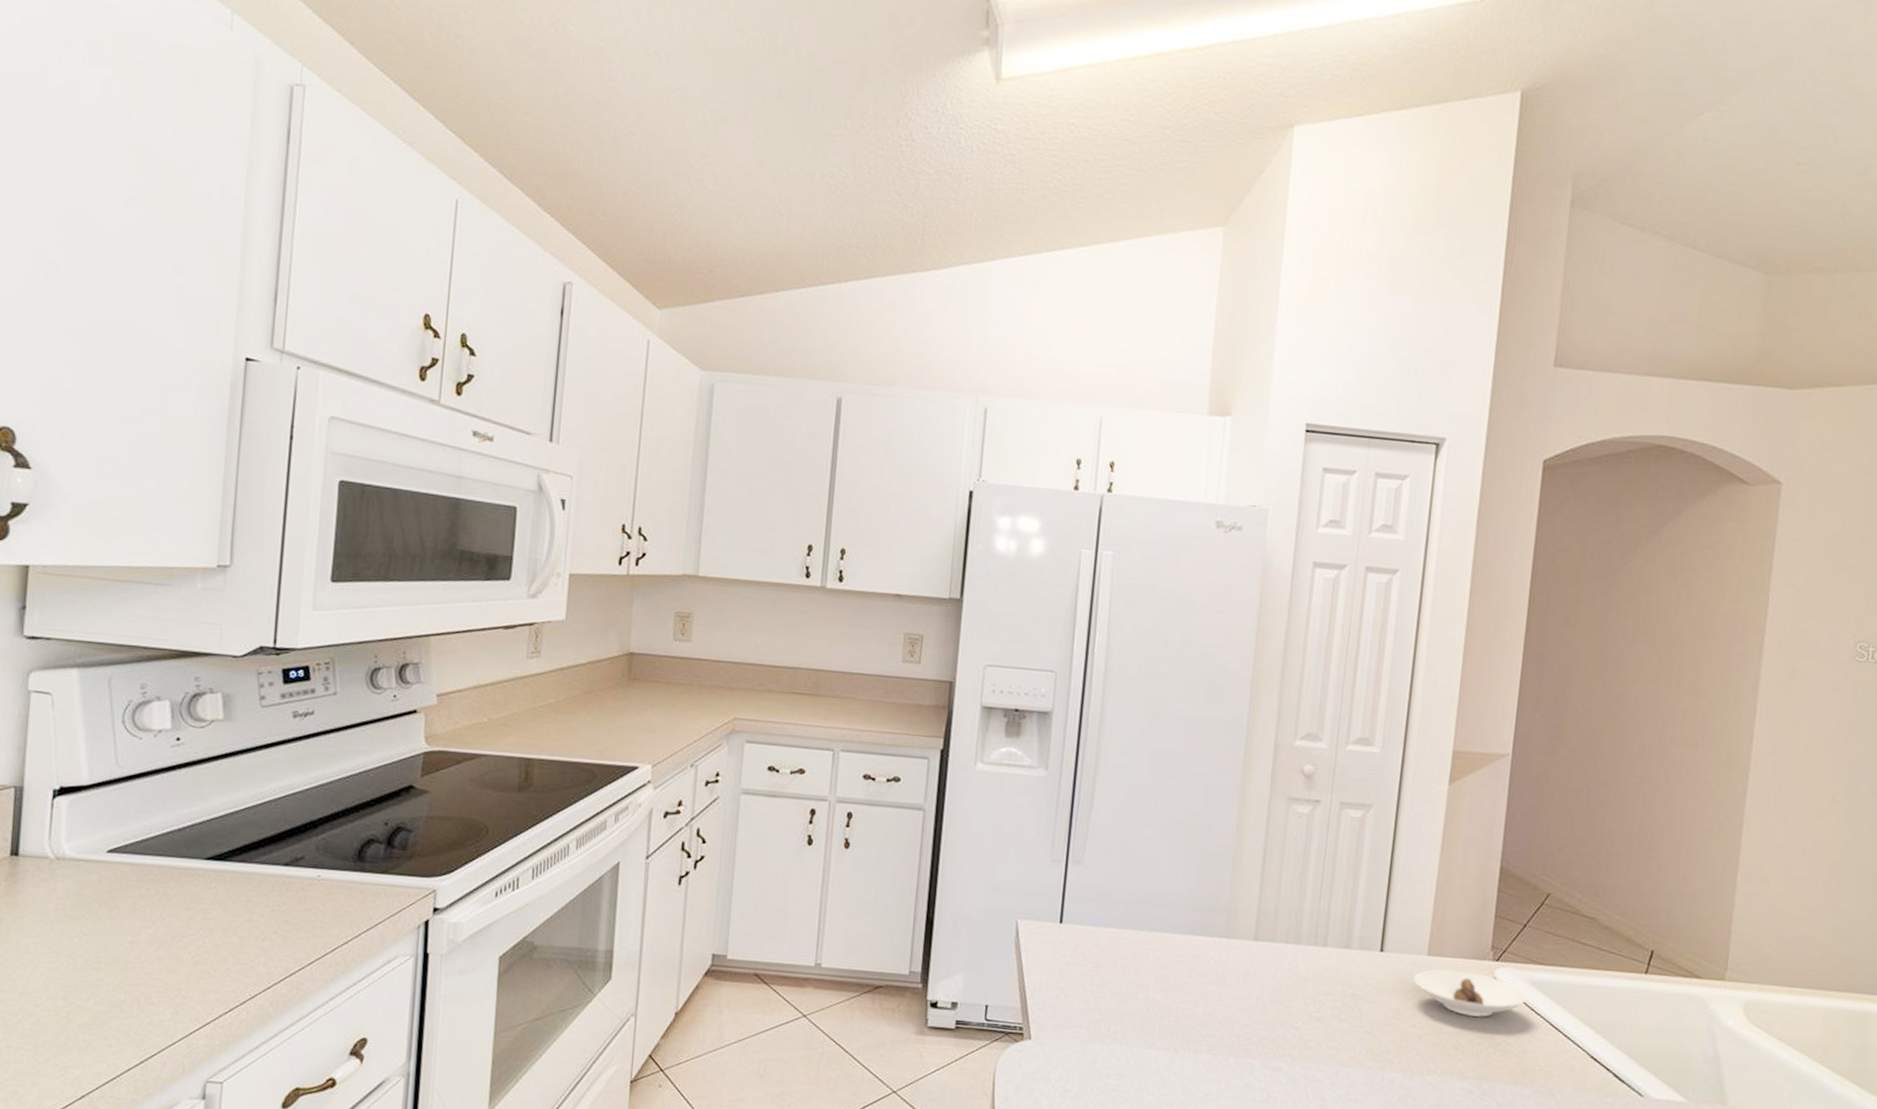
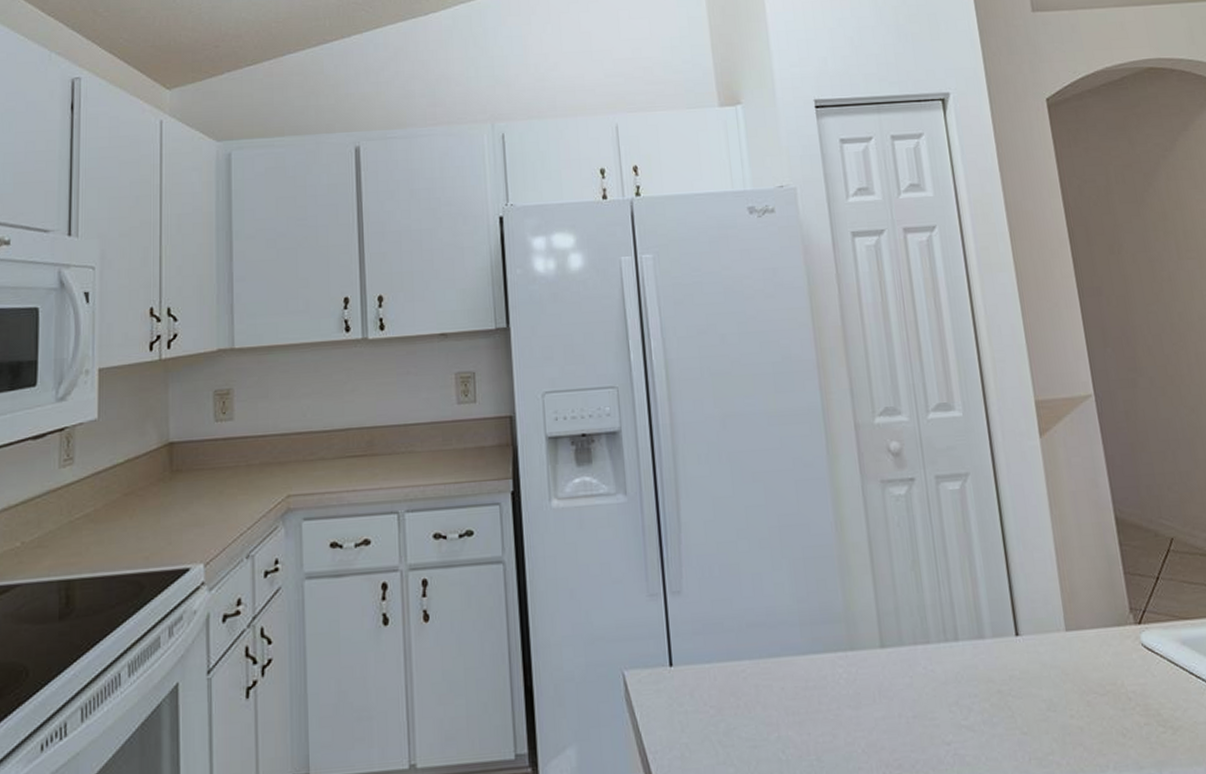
saucer: present [1413,969,1528,1017] -> none [1058,642,1183,694]

